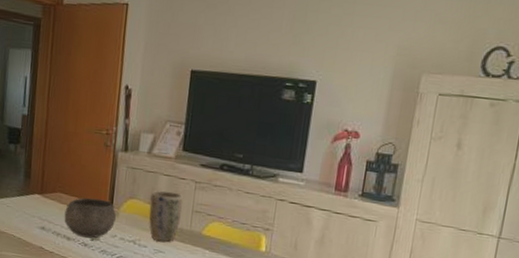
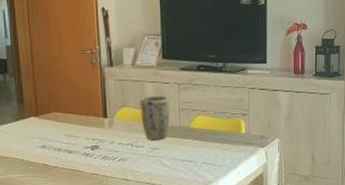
bowl: present [64,197,116,239] -> none [62,112,111,148]

